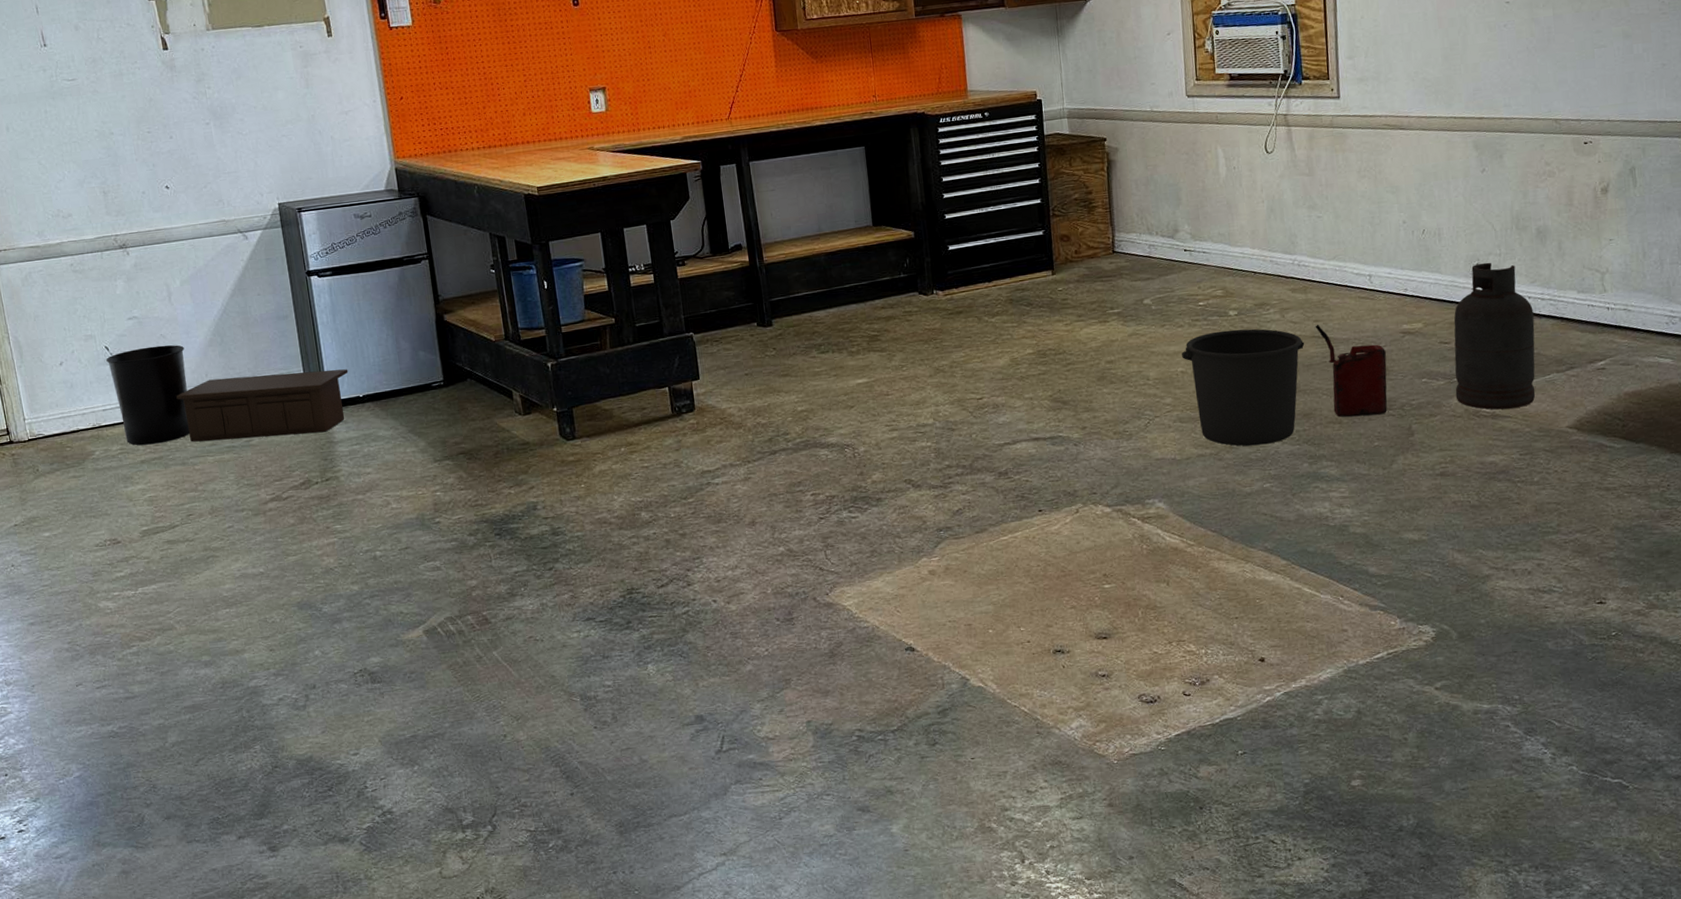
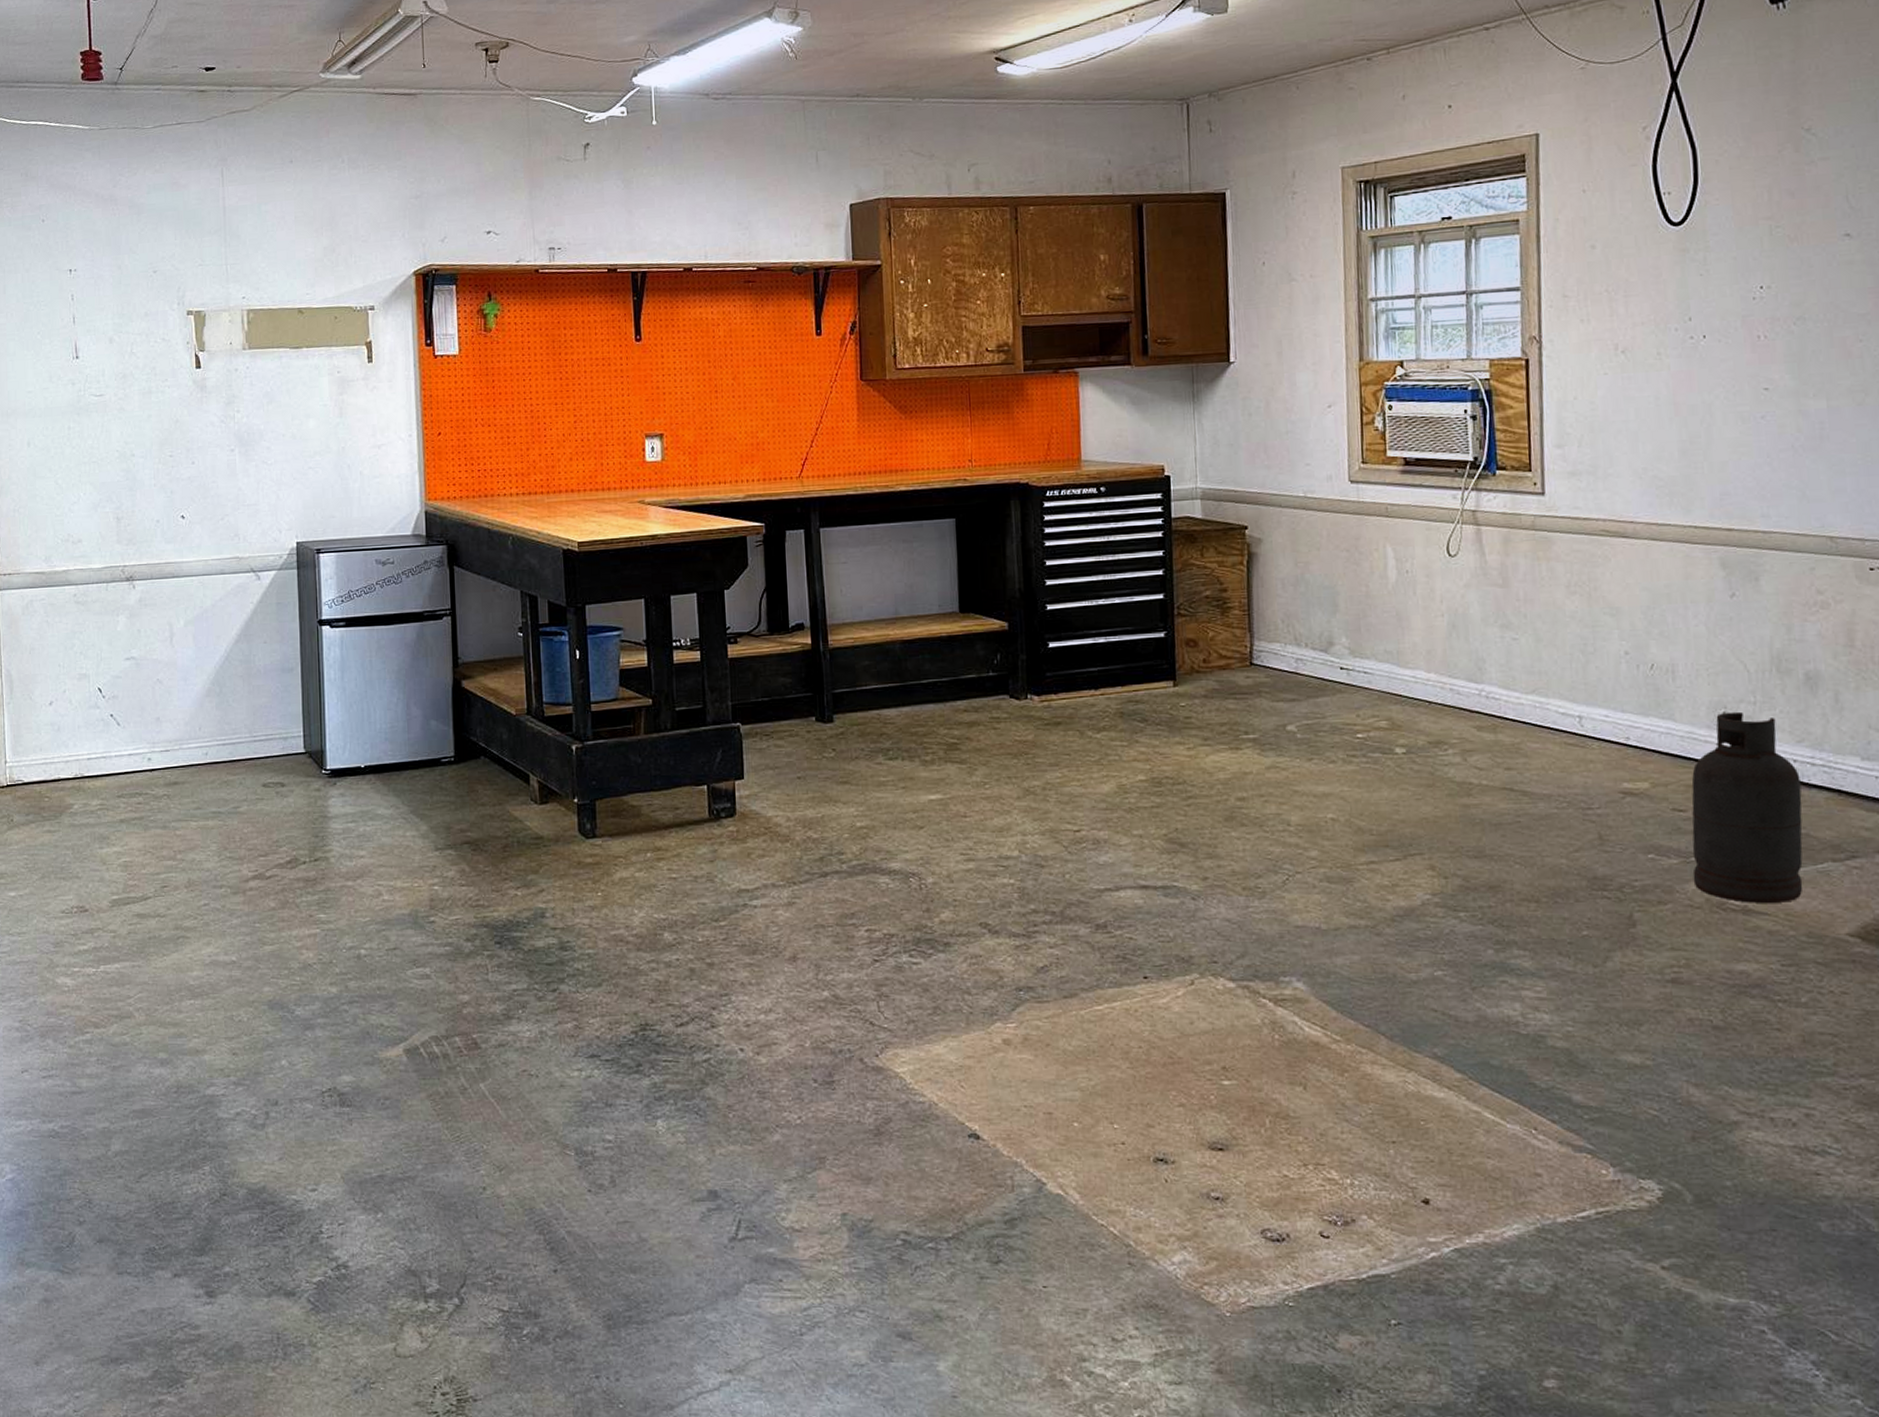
waste bin: present [106,345,190,446] -> none [97,691,180,802]
storage bin: present [176,369,349,442] -> none [165,733,352,805]
bucket: present [1182,328,1305,446] -> none [1333,771,1493,921]
jerry can: present [1315,324,1388,417] -> none [1506,773,1601,895]

